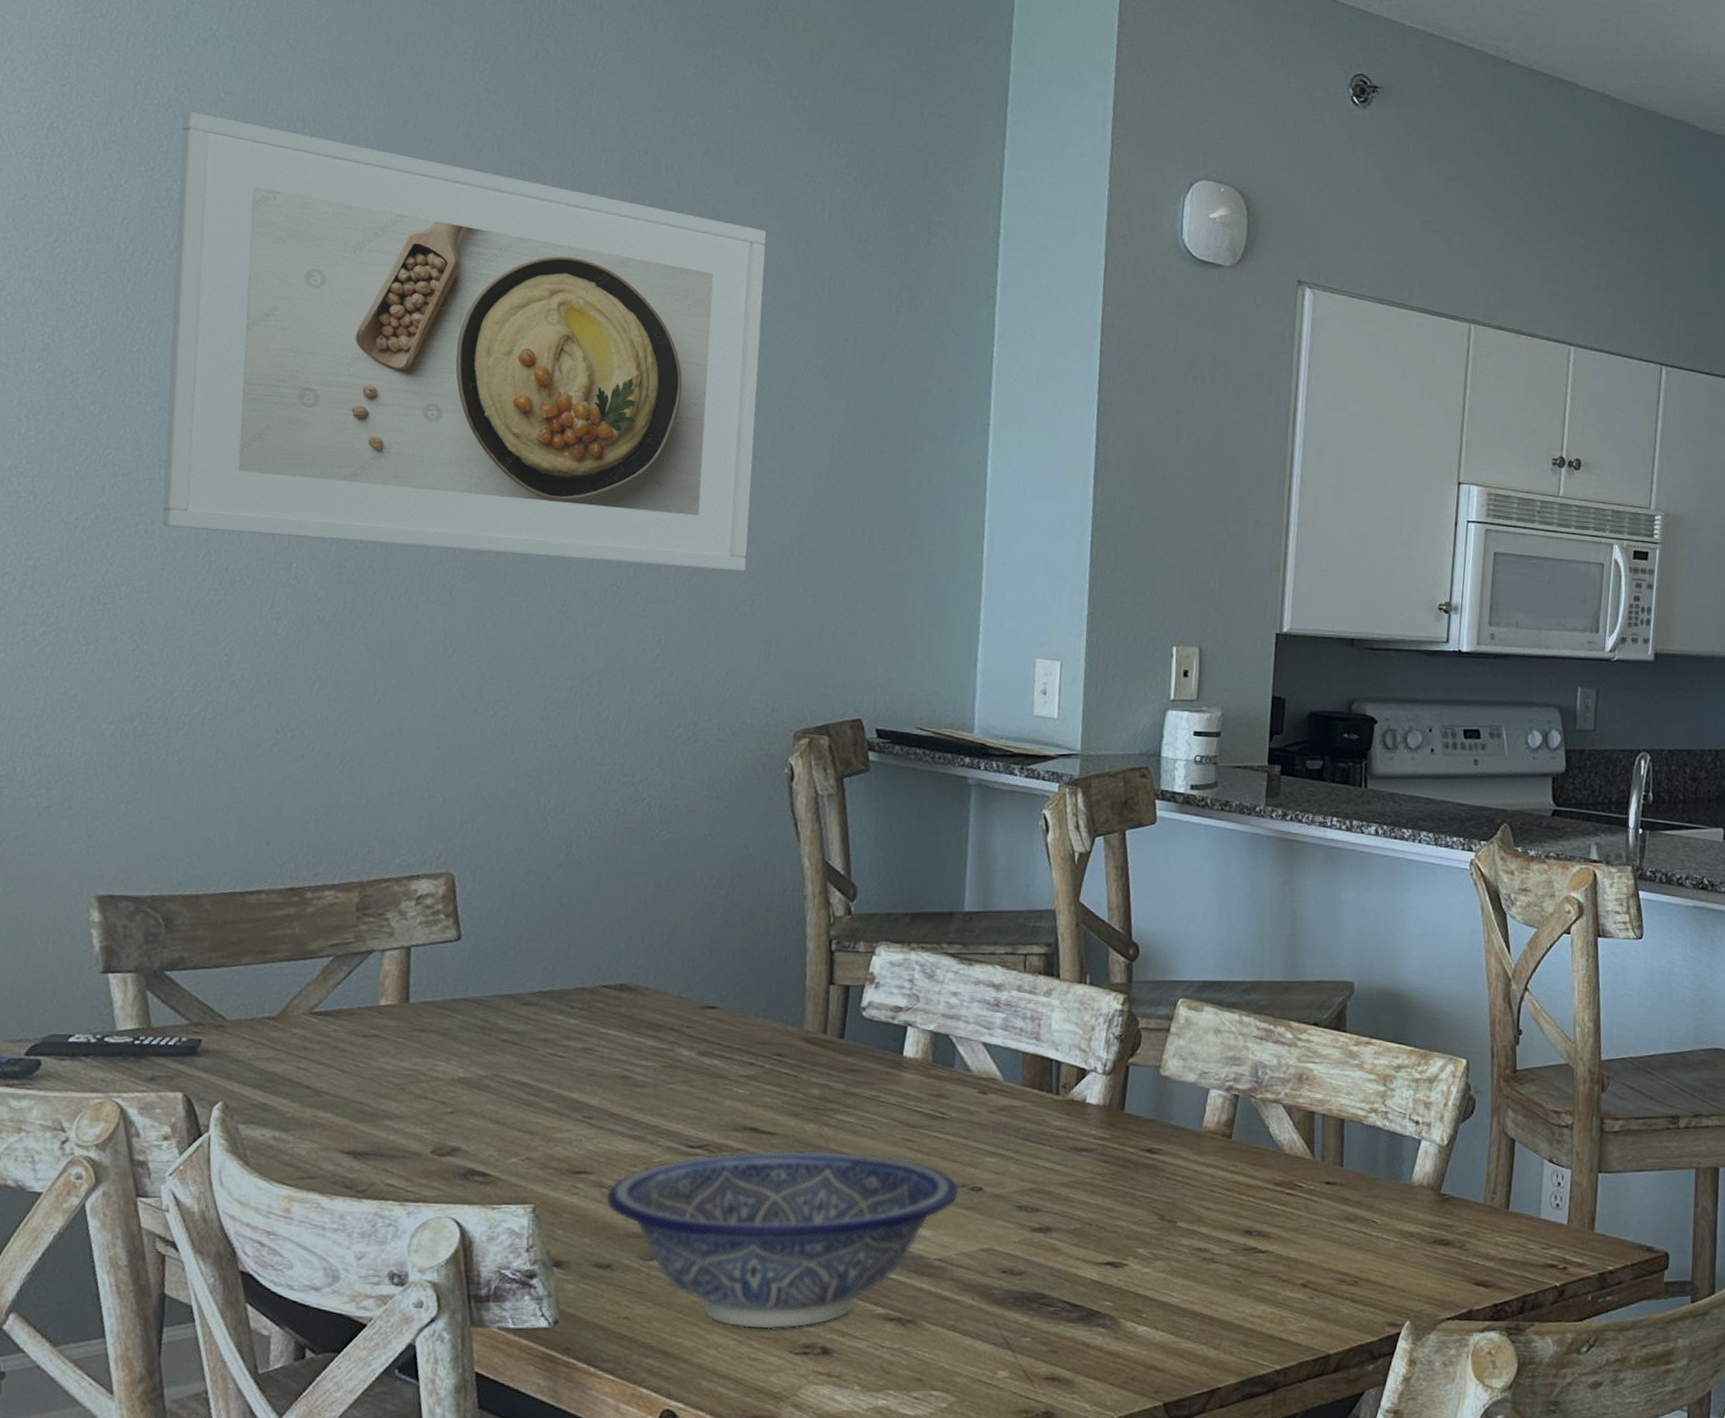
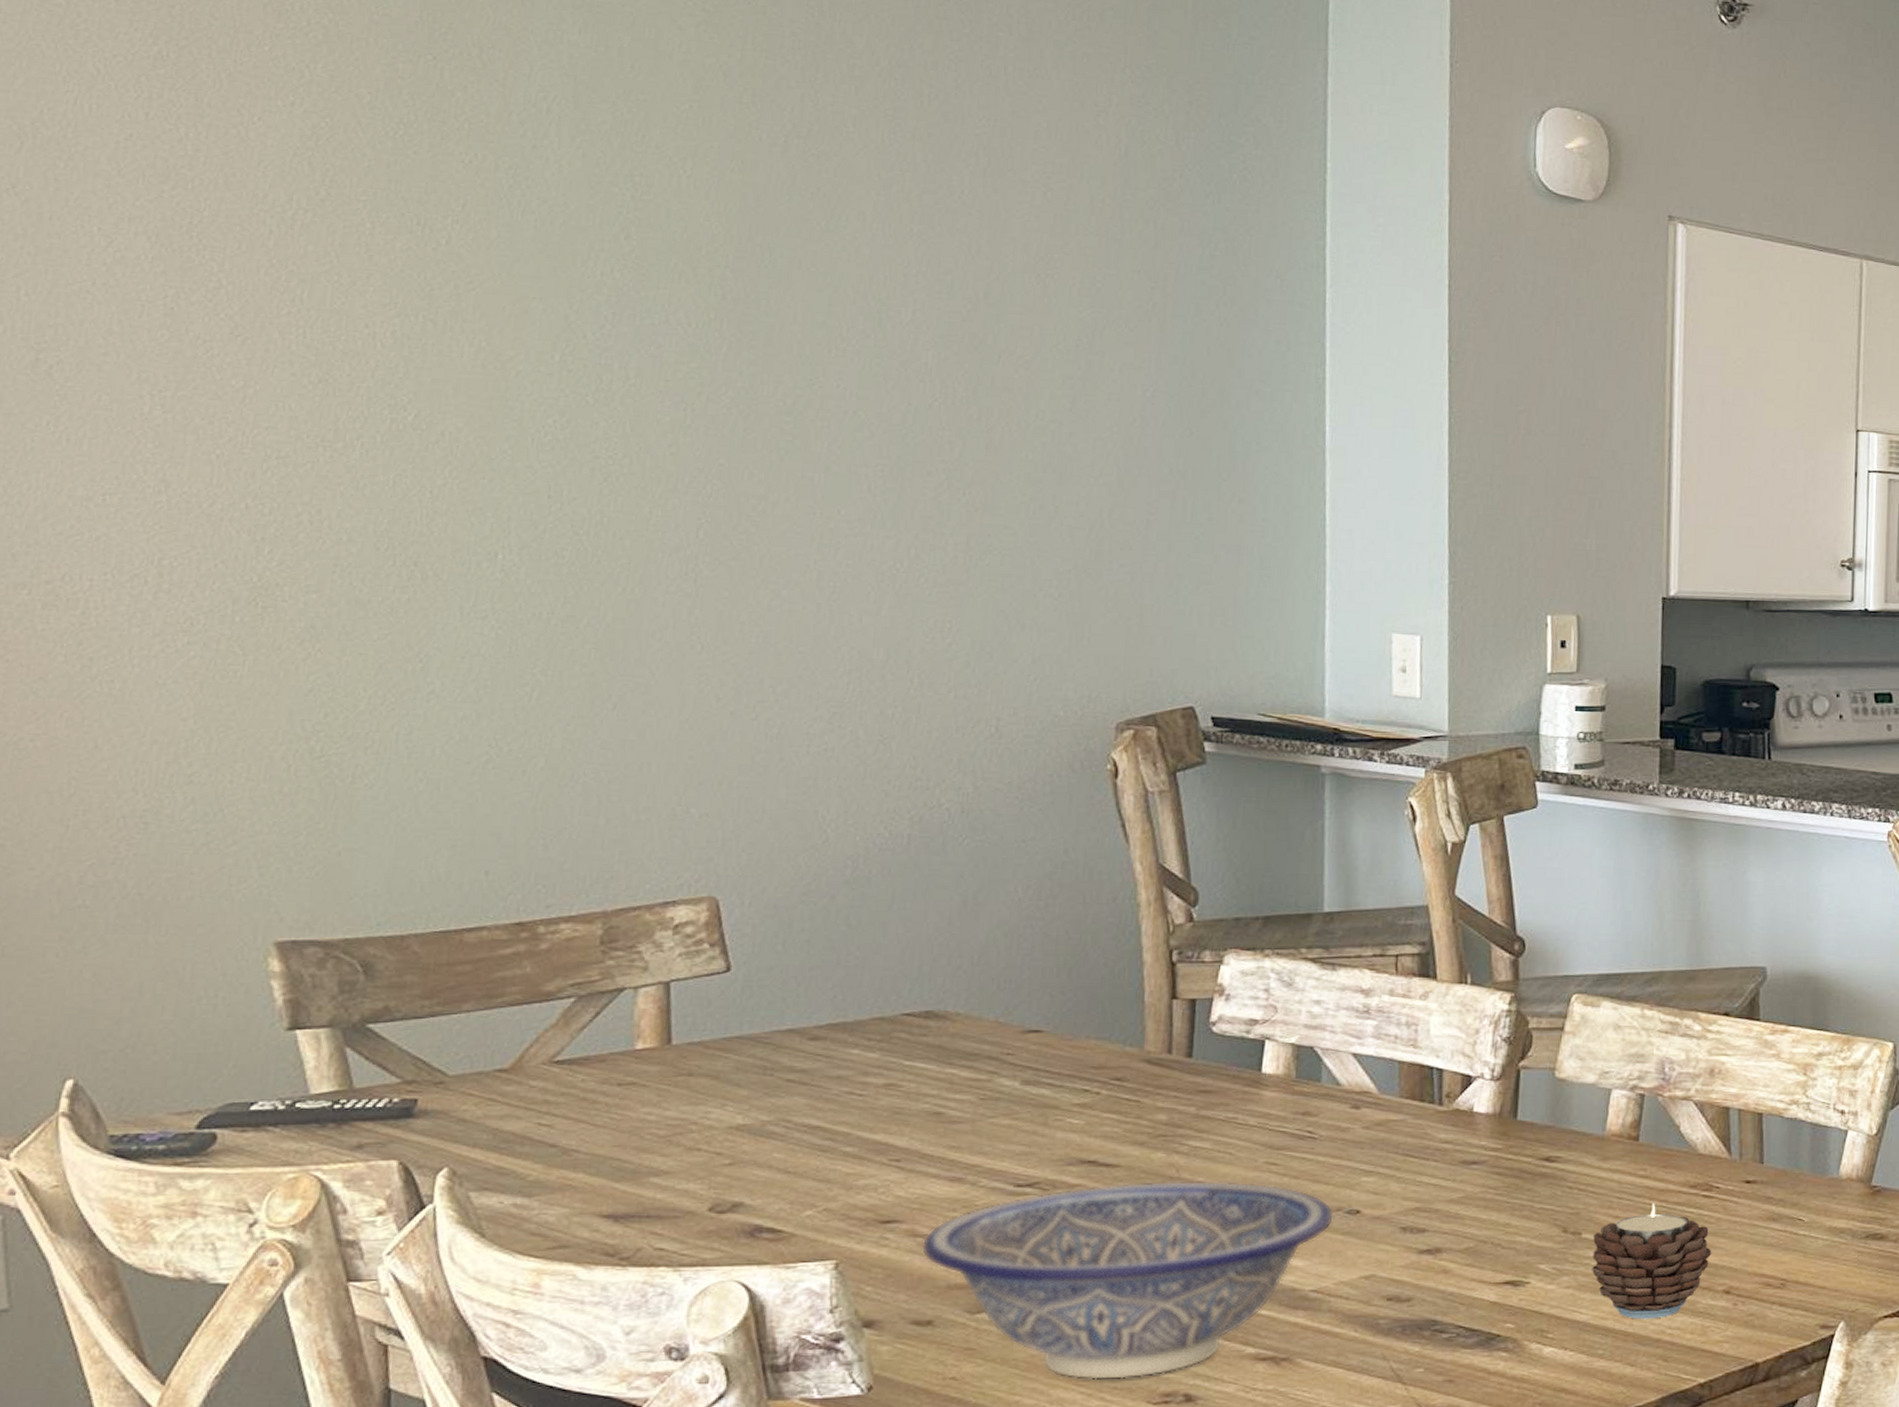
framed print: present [161,111,767,572] -> none [327,36,1053,549]
candle: none [1184,1197,1293,1307] -> present [1592,1203,1712,1319]

